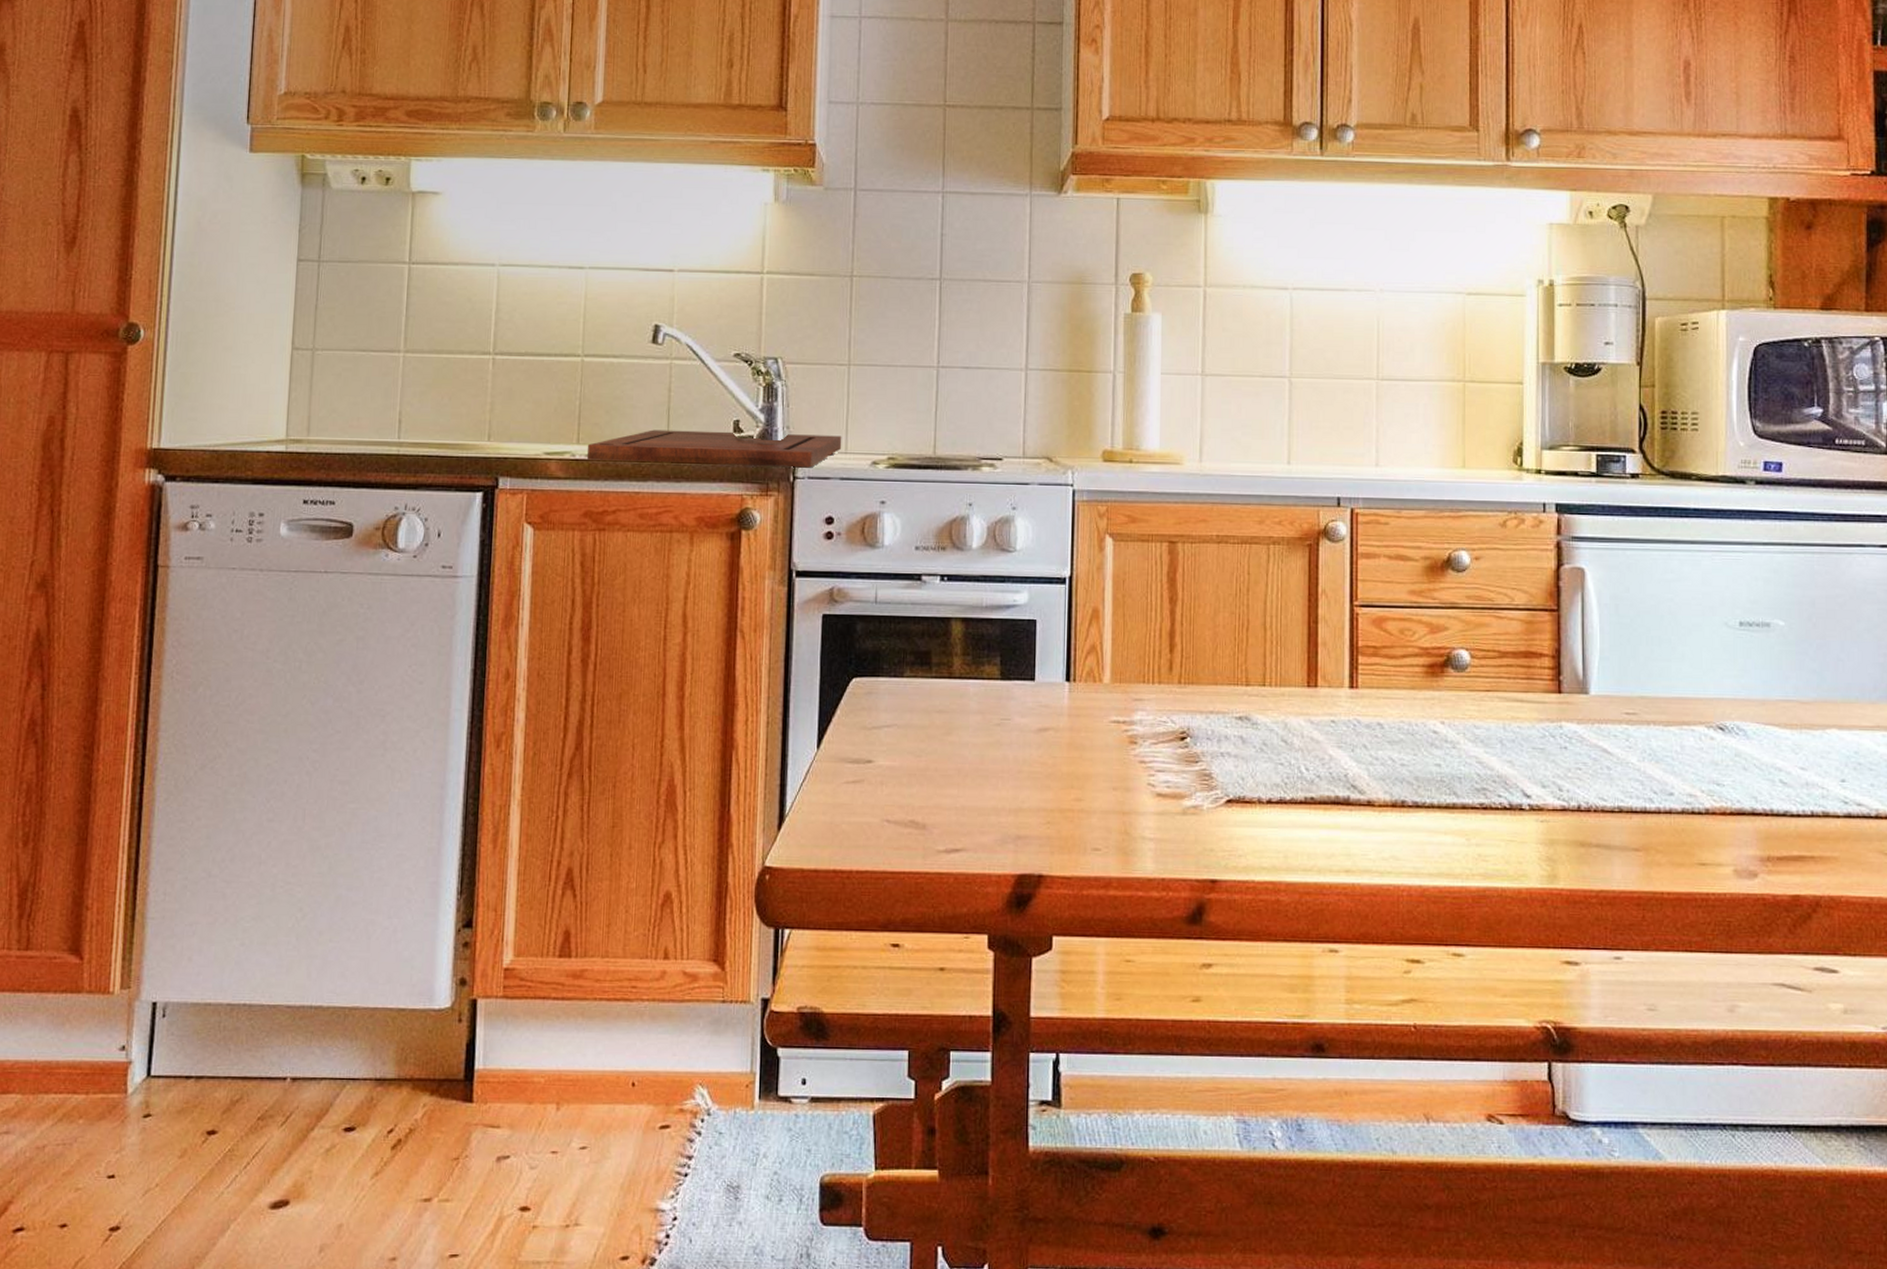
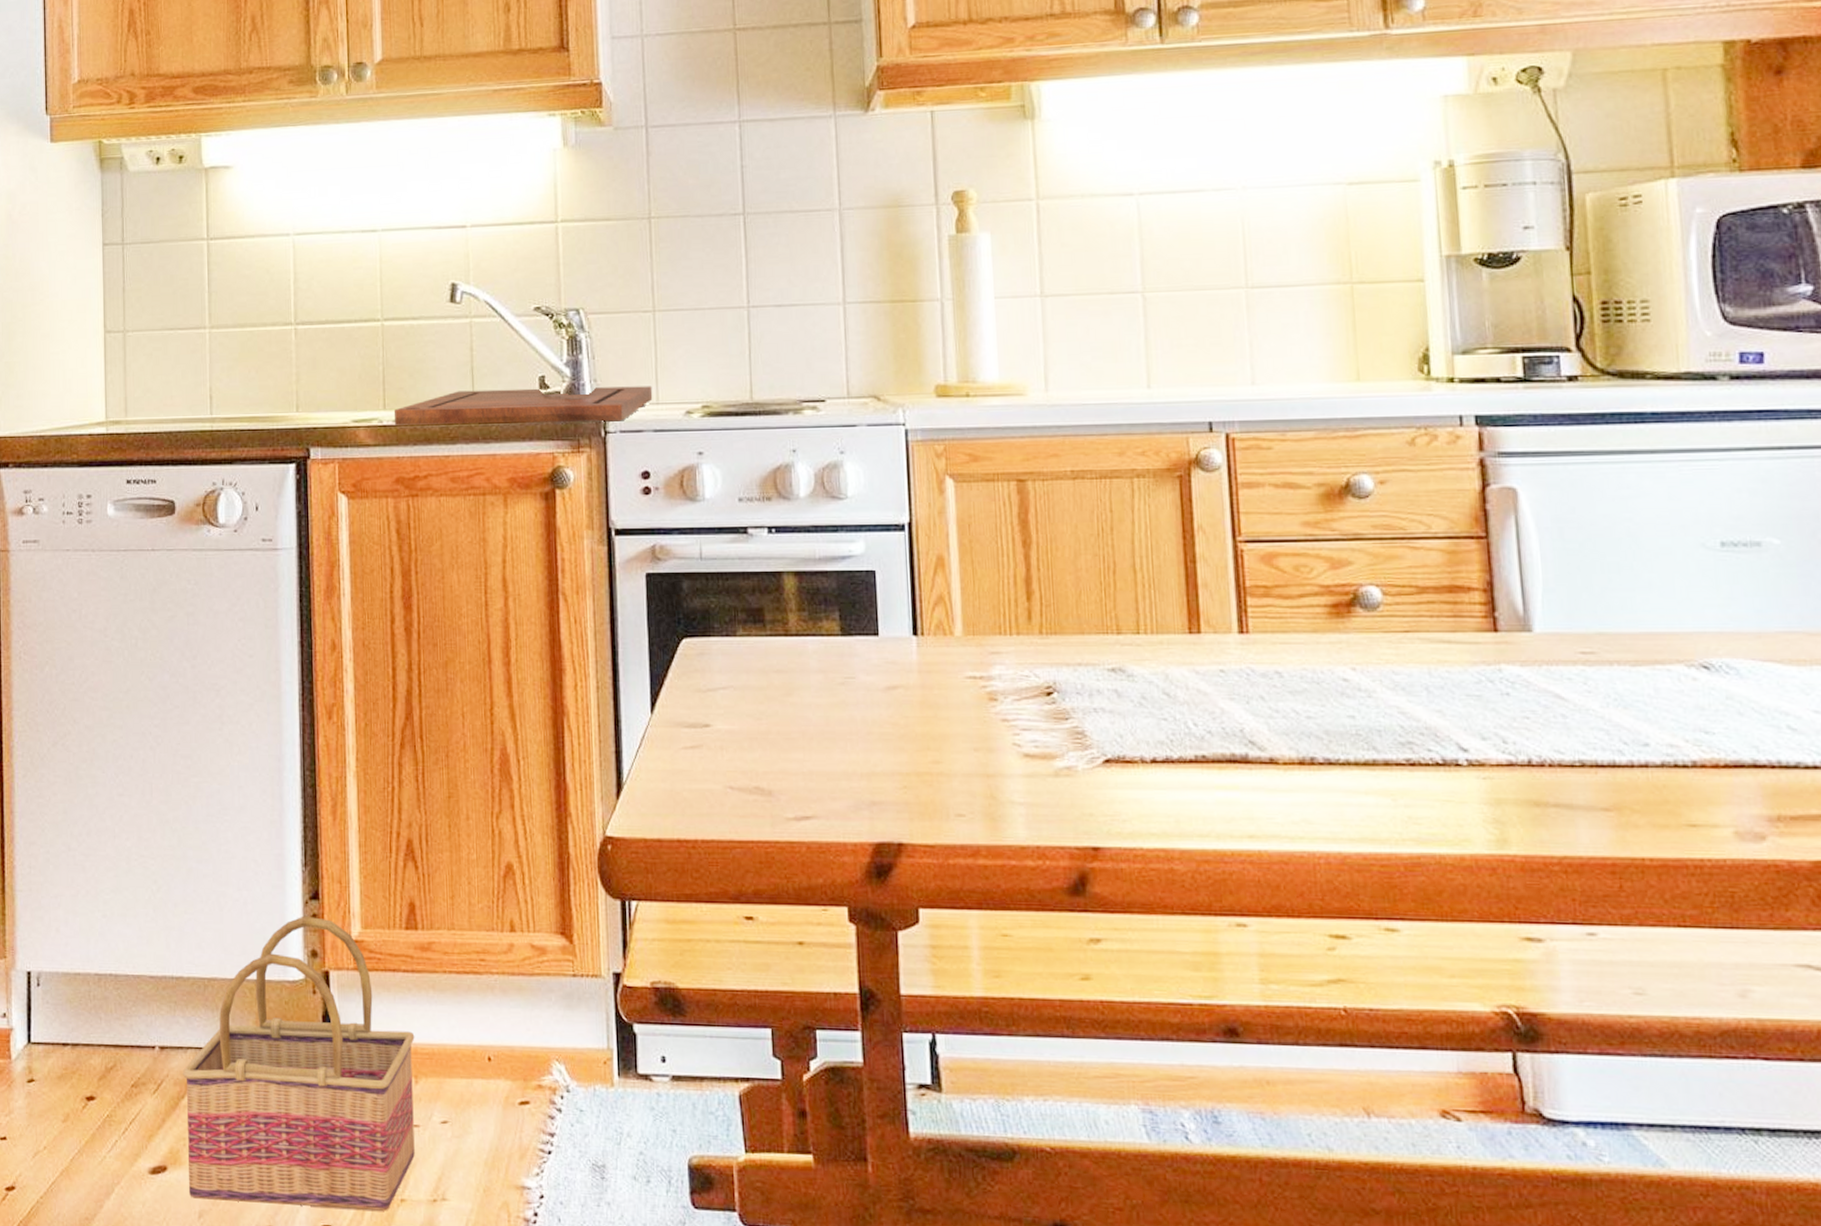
basket: none [311,944,560,1238] -> present [182,915,415,1211]

